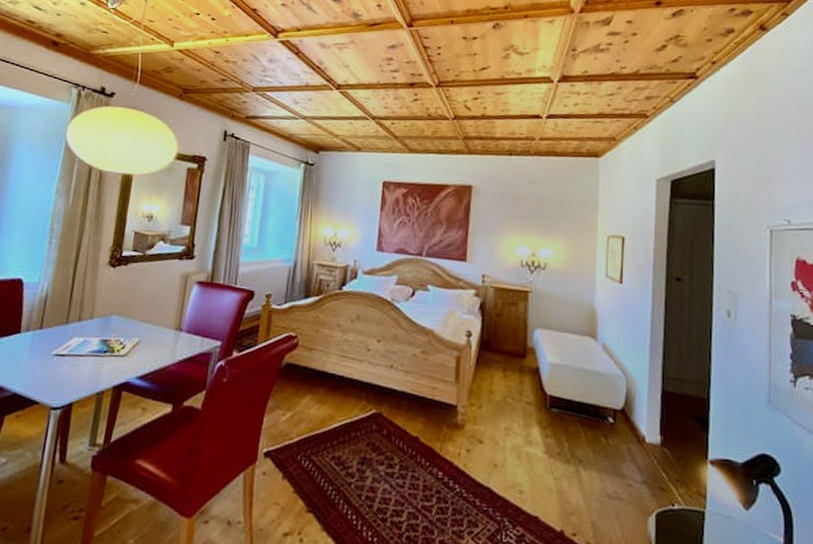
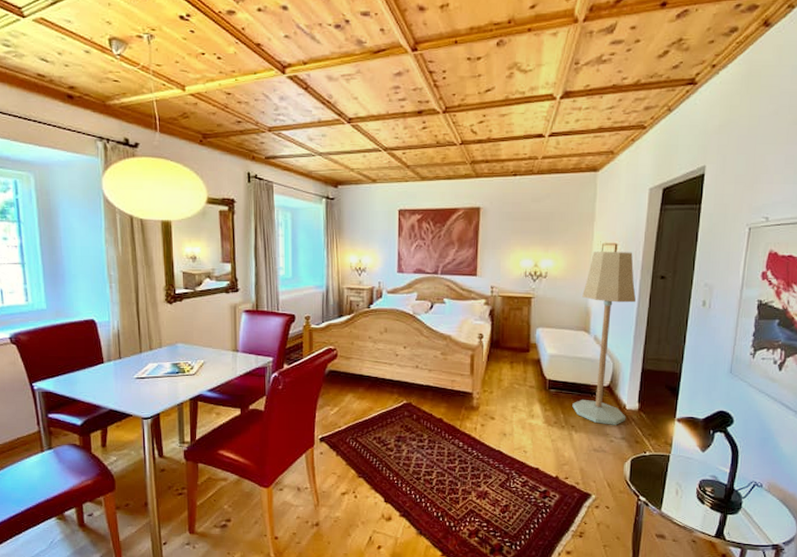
floor lamp: none [579,244,649,464] -> present [572,252,636,425]

